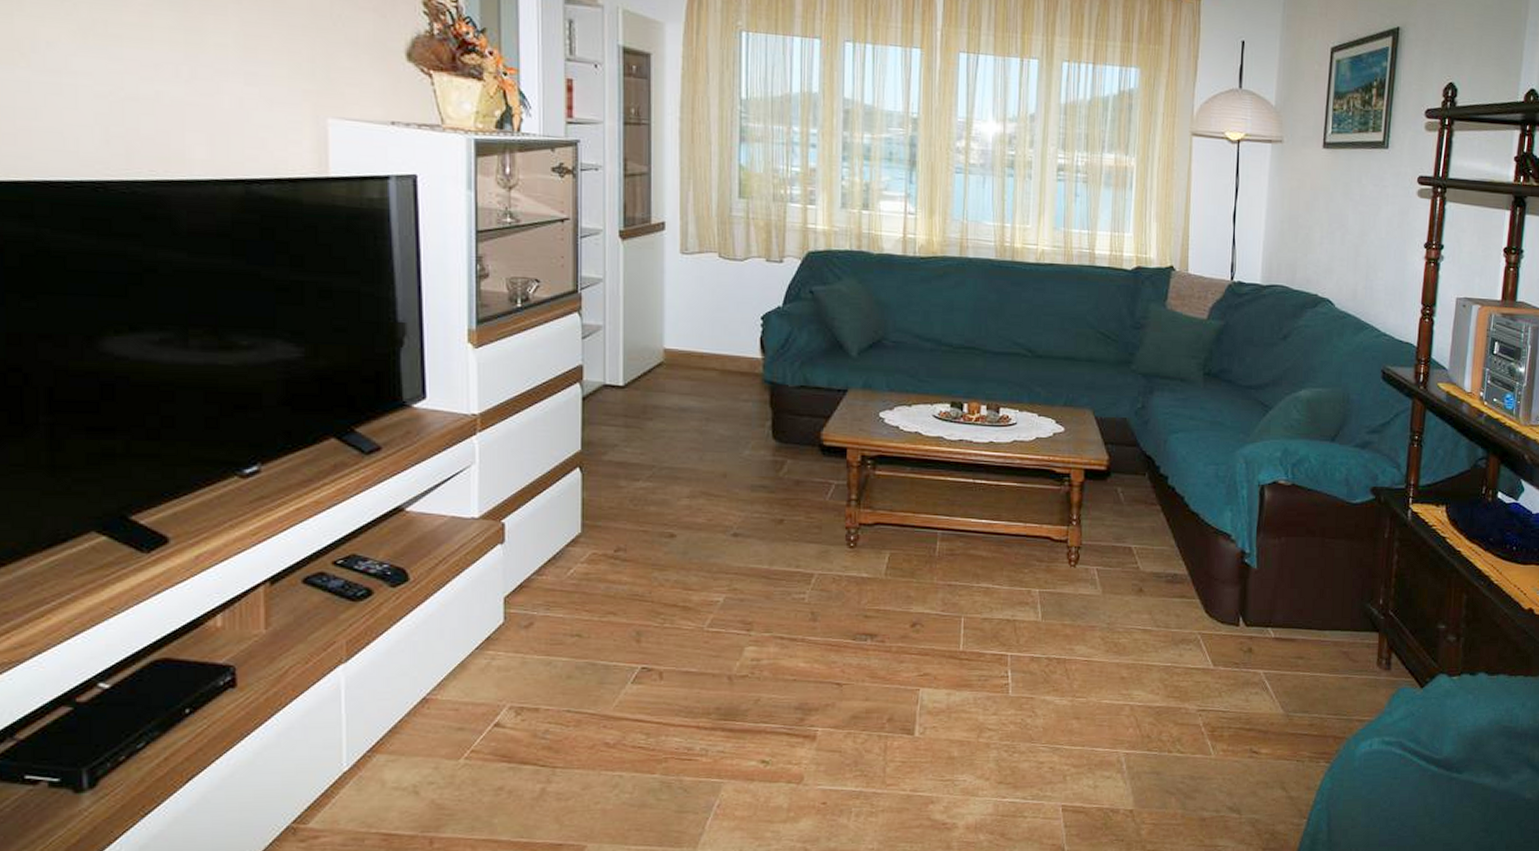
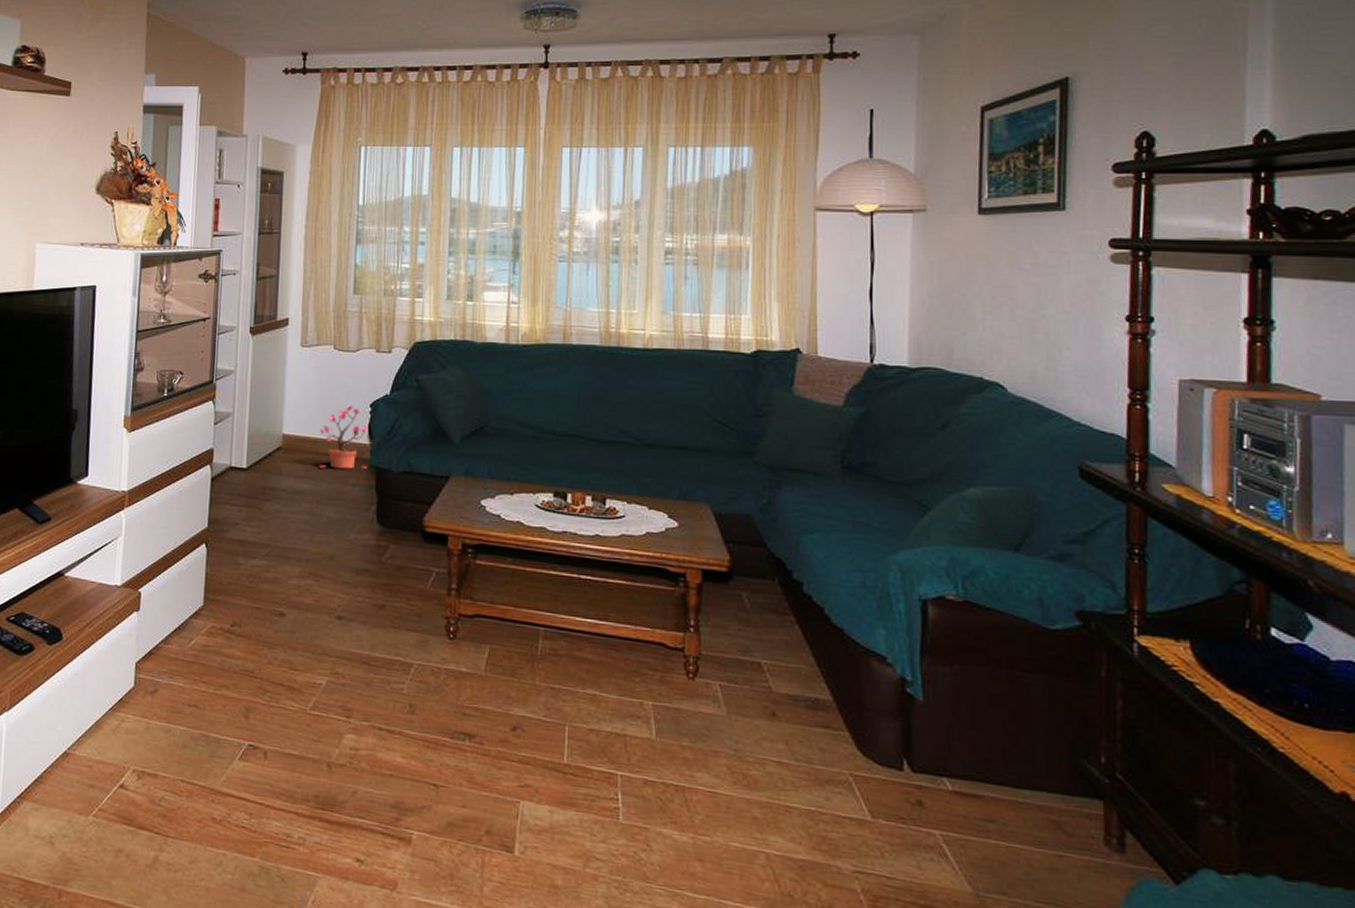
potted plant: none [706,317,760,385] -> present [320,405,367,469]

